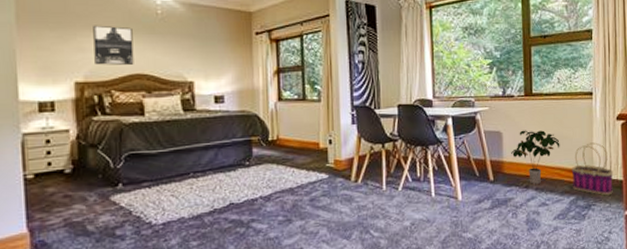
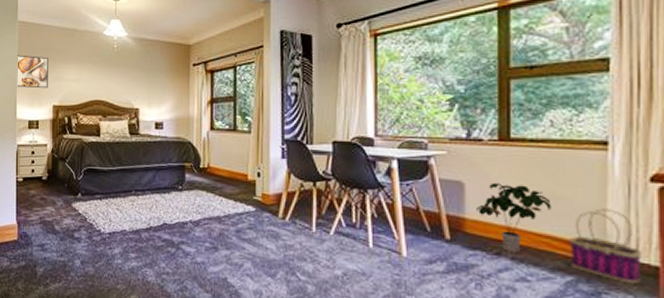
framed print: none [14,20,66,62] -> present [16,55,48,89]
wall art: present [93,25,134,65] -> none [67,58,95,92]

